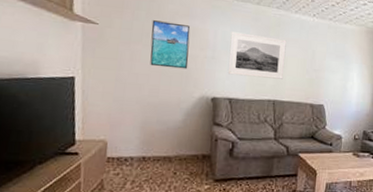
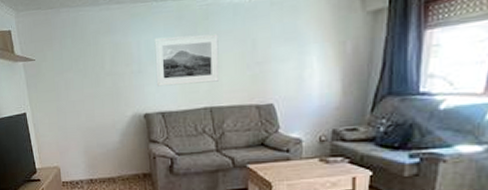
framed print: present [150,20,191,69] -> none [78,42,117,92]

